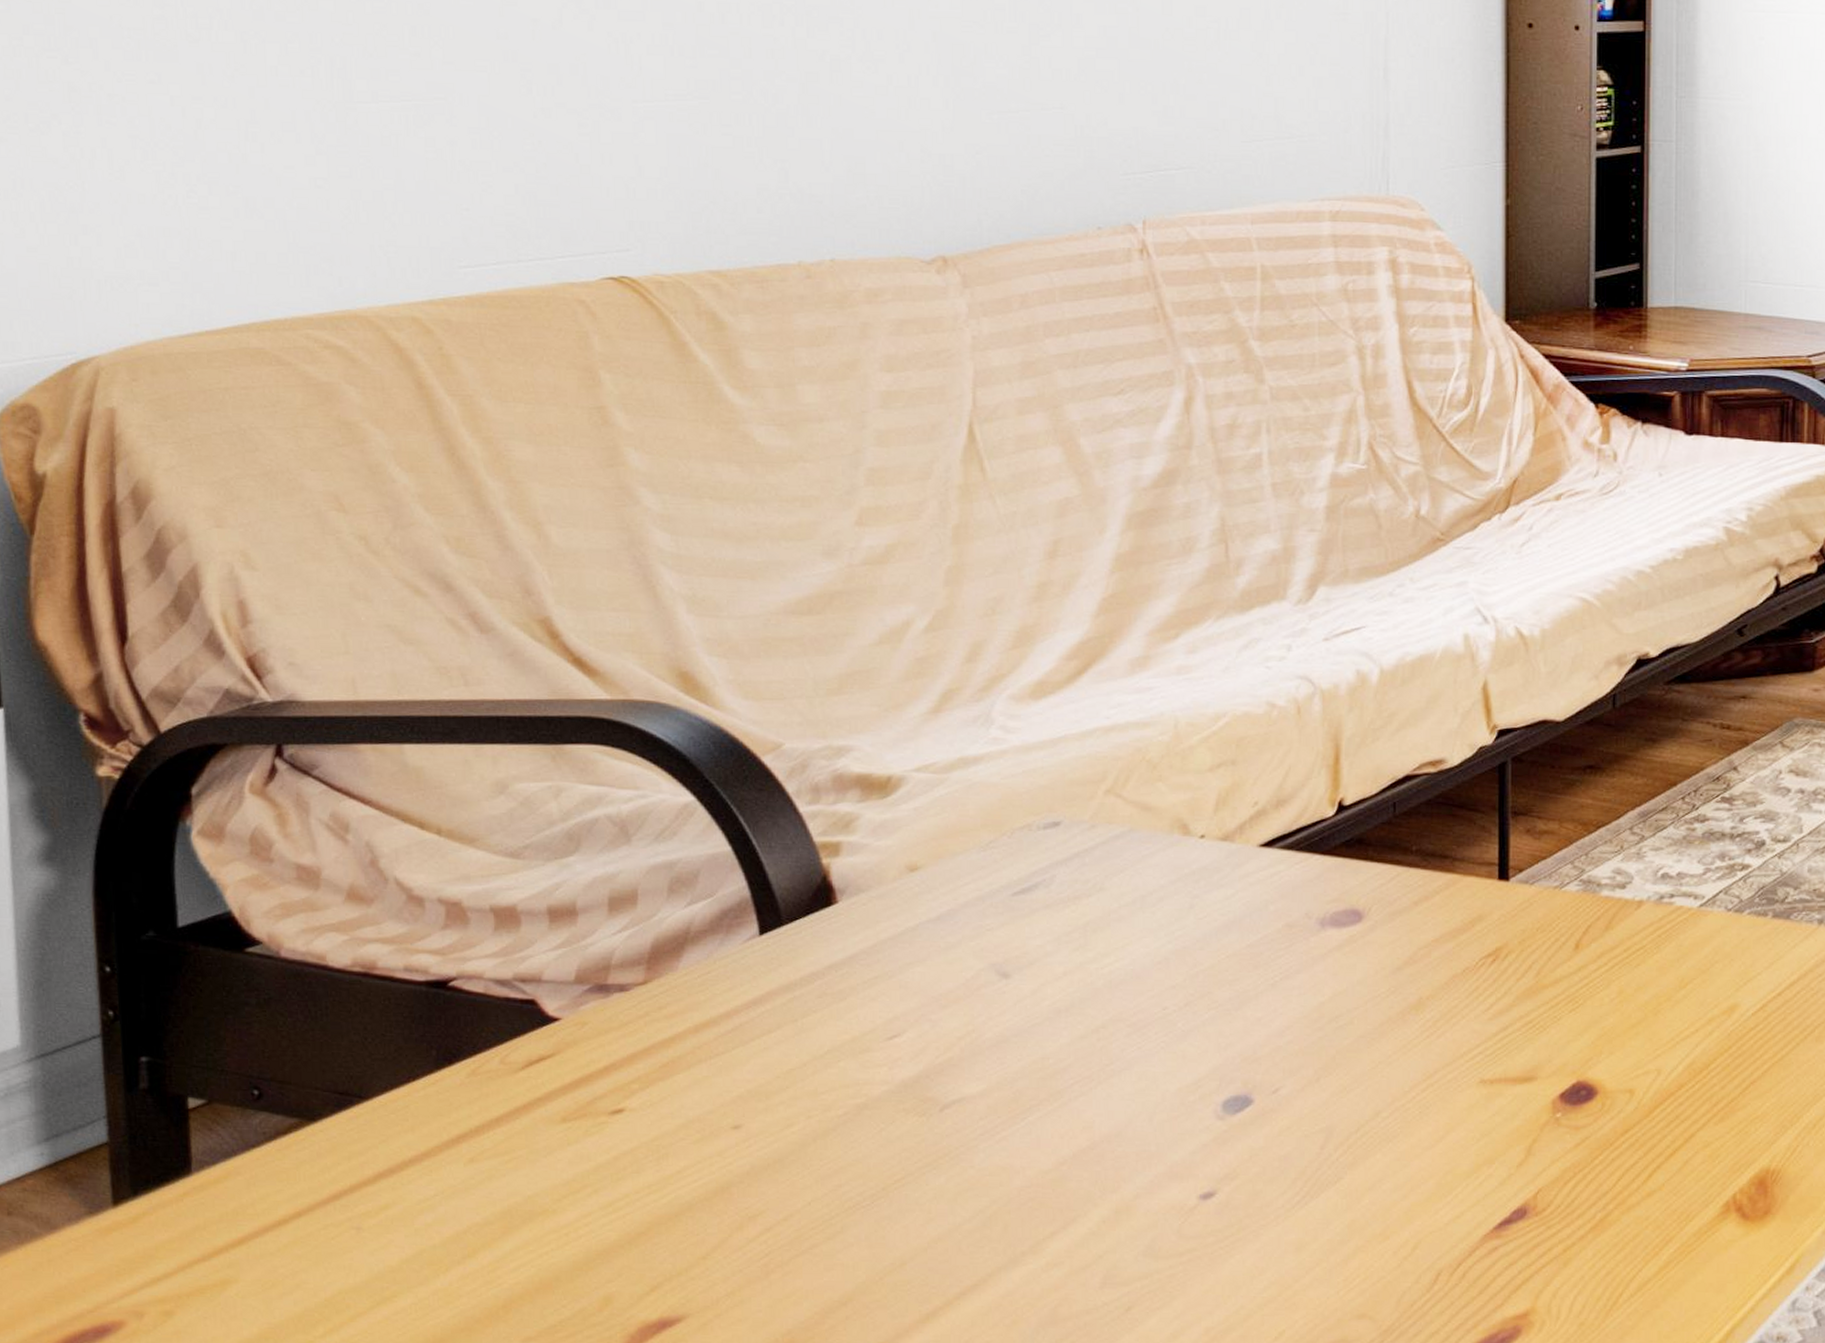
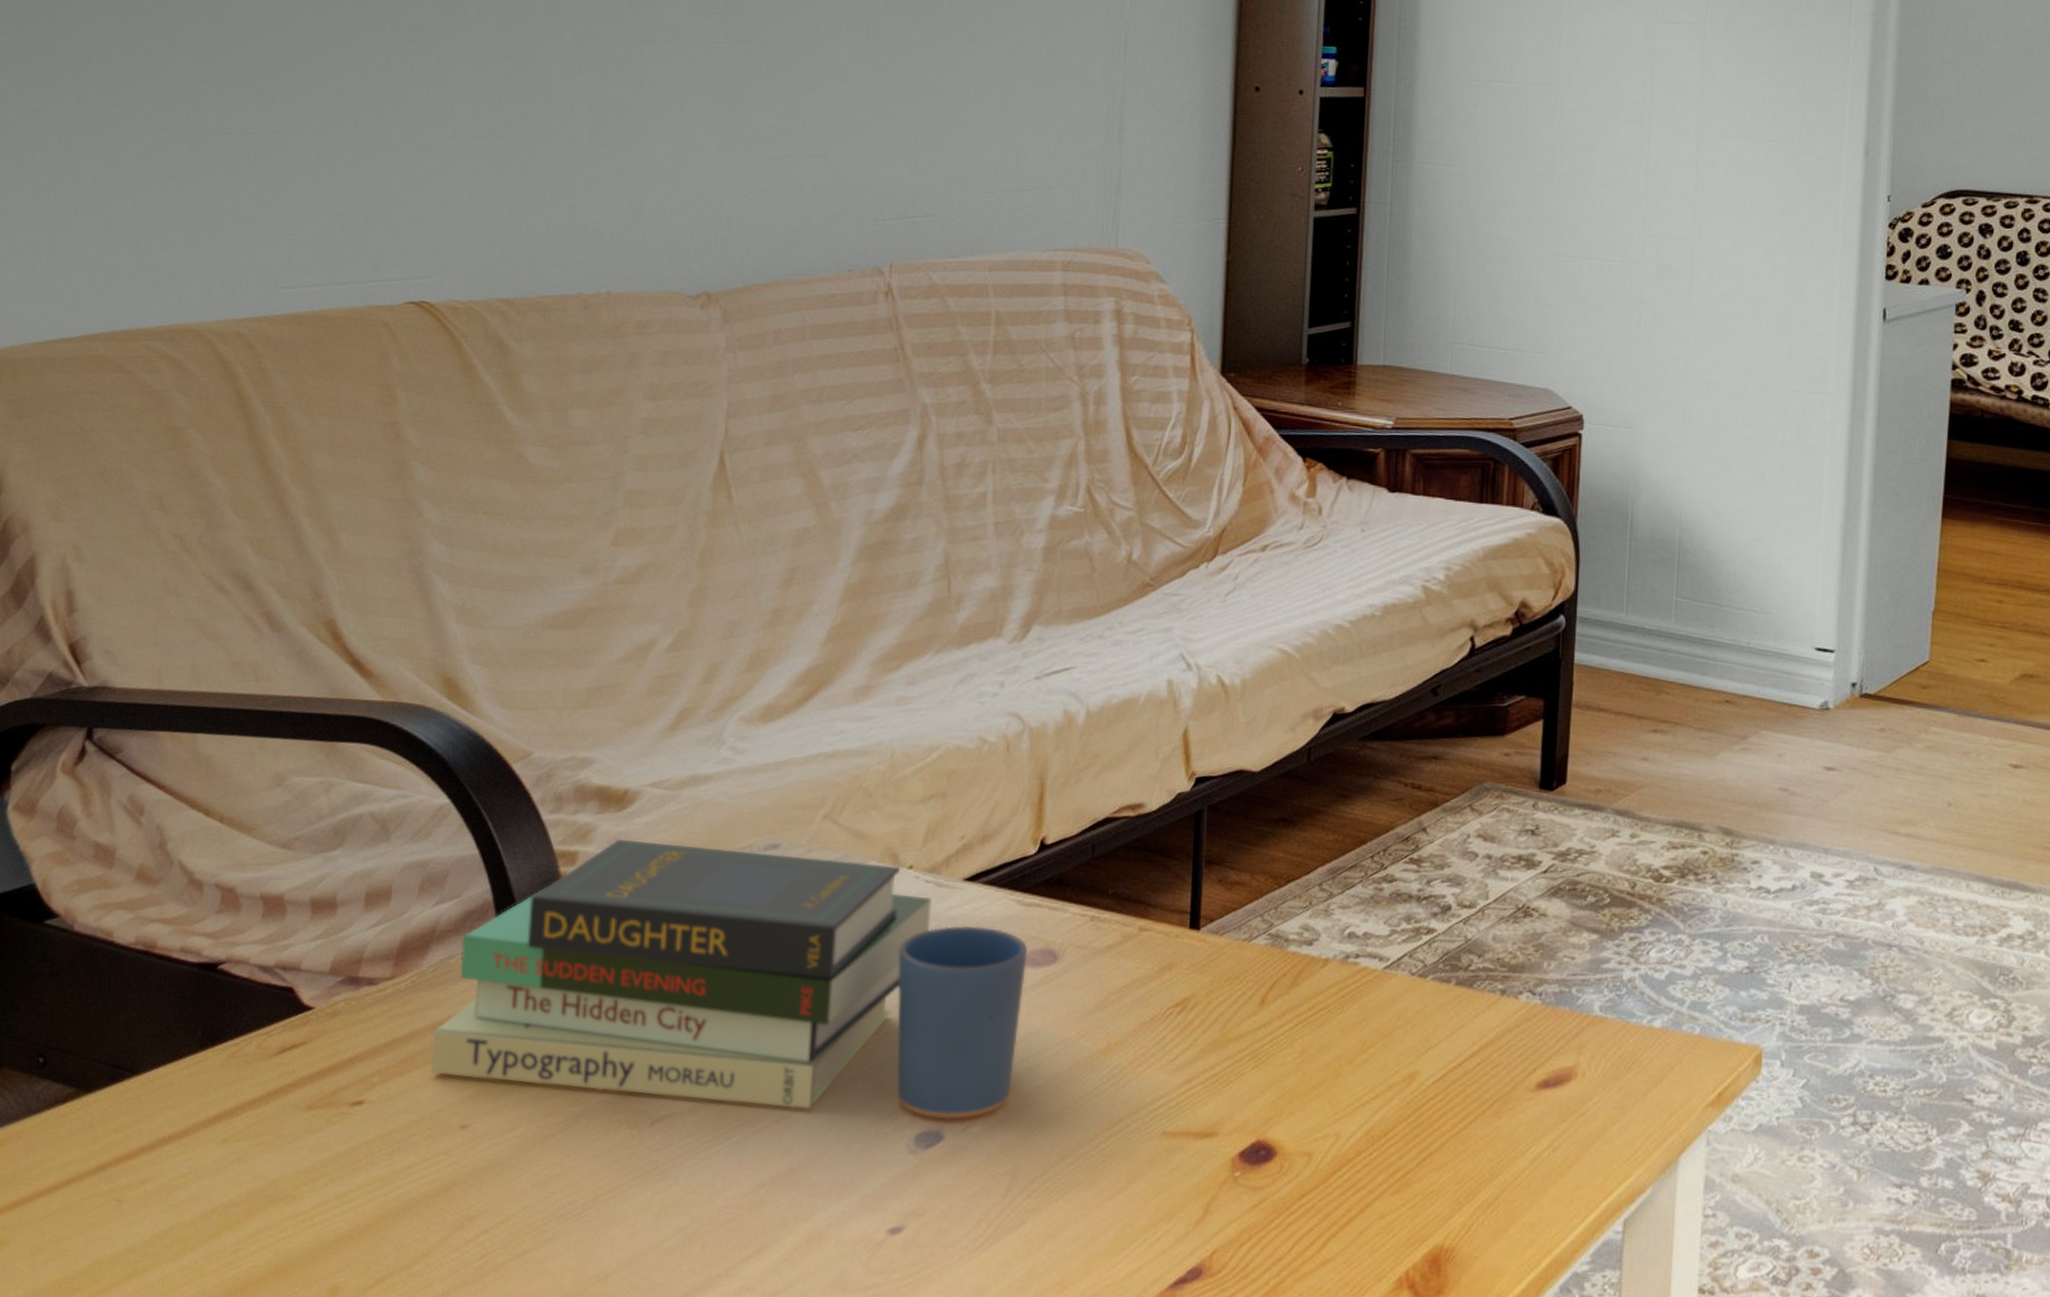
books: none [694,826,1227,1084] -> present [430,838,933,1109]
mug: none [1195,891,1331,1084] -> present [896,925,1028,1120]

